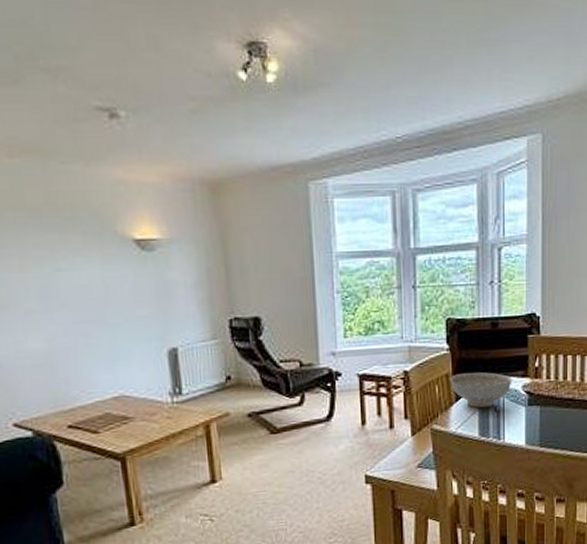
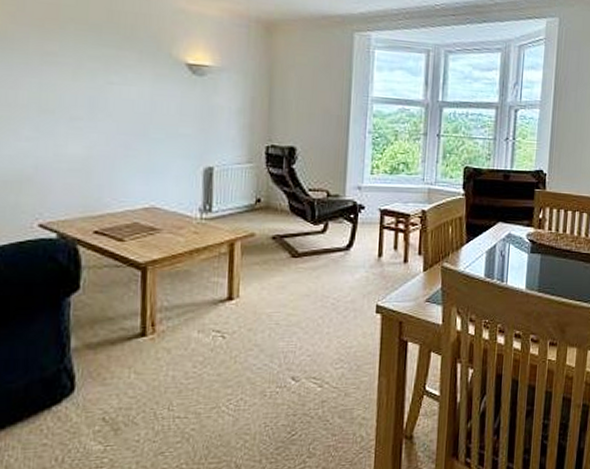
decorative bowl: present [449,372,513,408] -> none [462,218,519,251]

